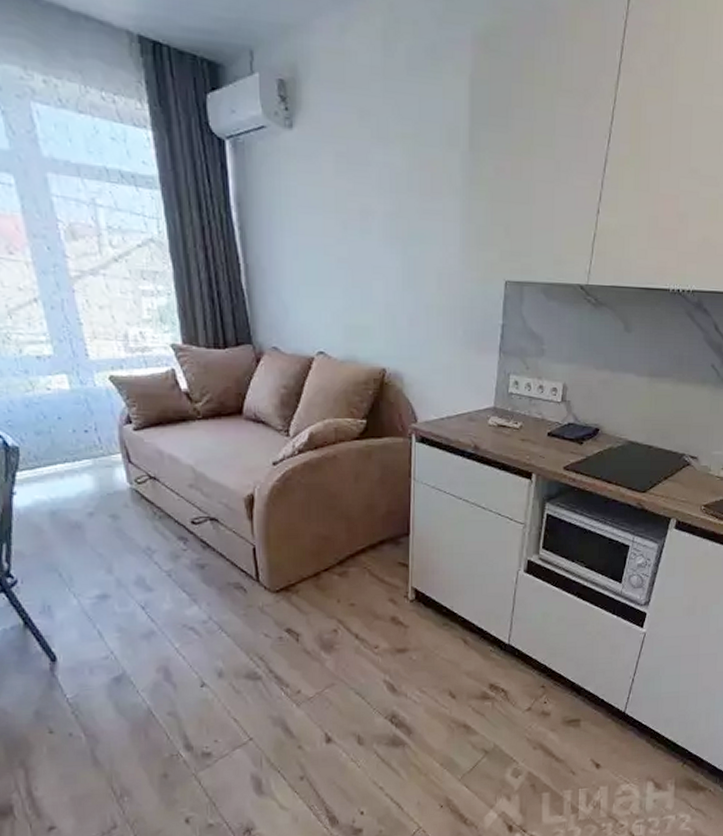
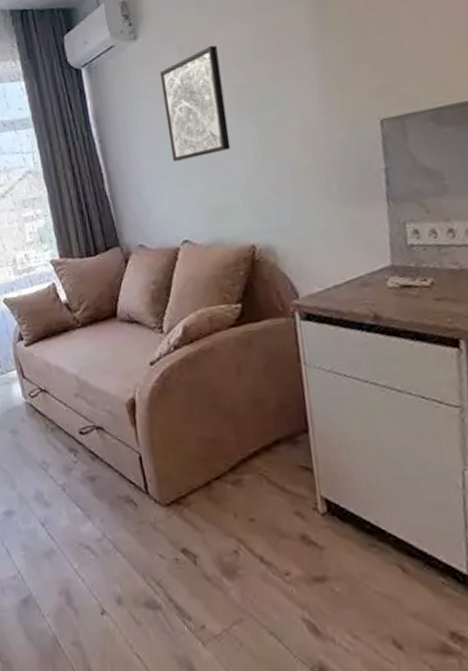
wall art: none [313,162,375,273] -> present [159,45,231,162]

